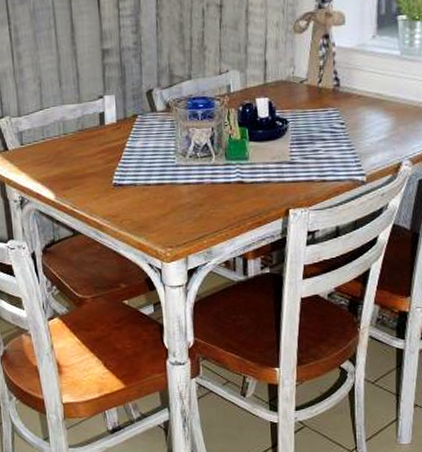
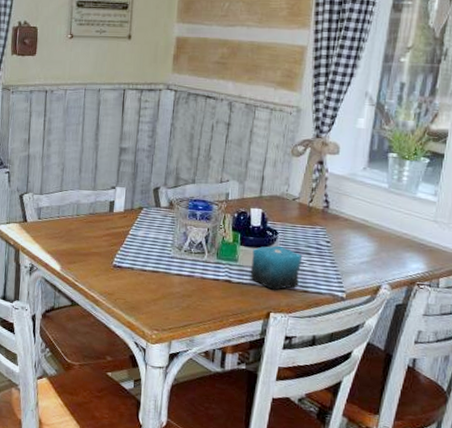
candle: none [263,135,316,184] -> present [250,245,302,290]

